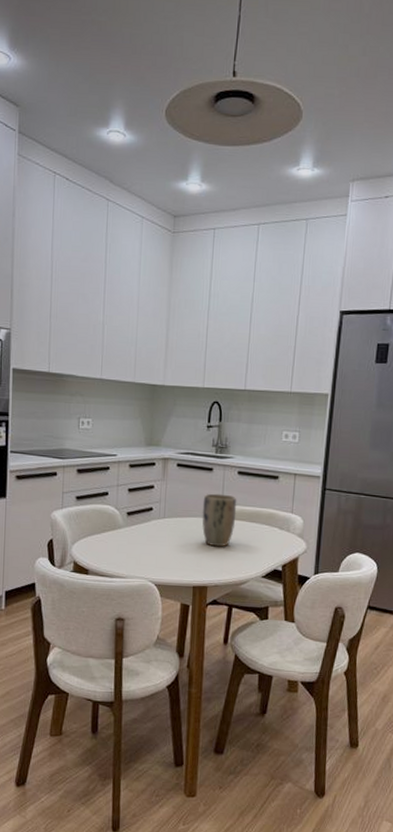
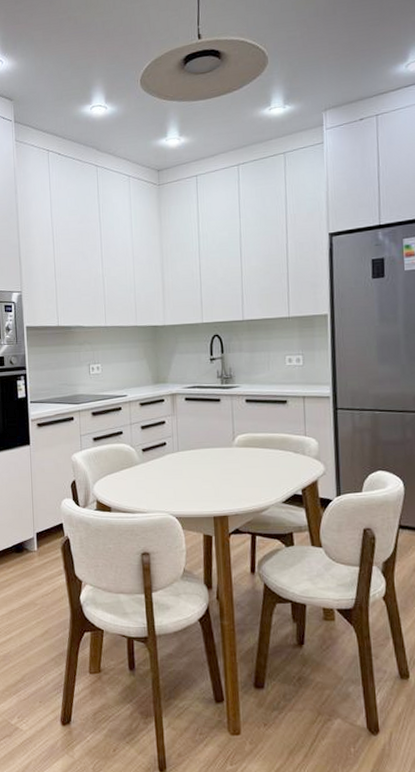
plant pot: present [202,493,237,547] -> none [214,423,249,476]

